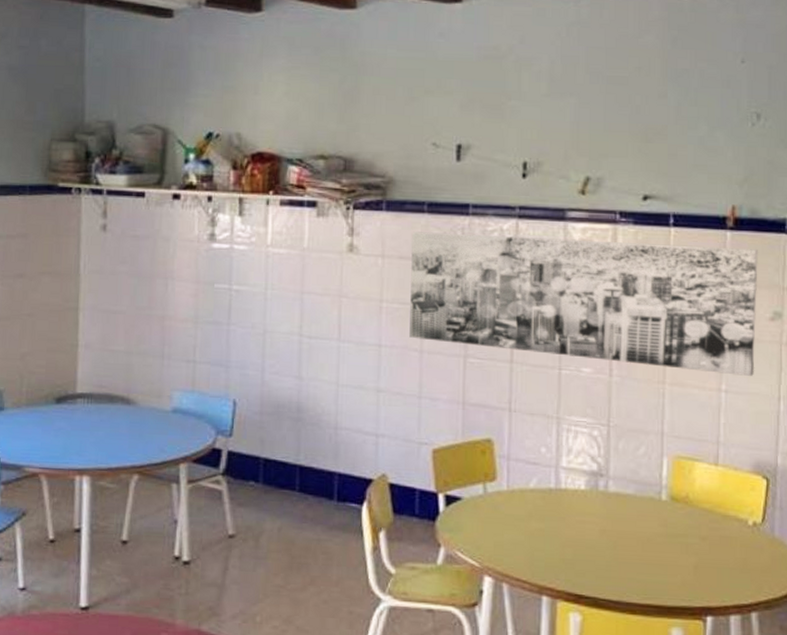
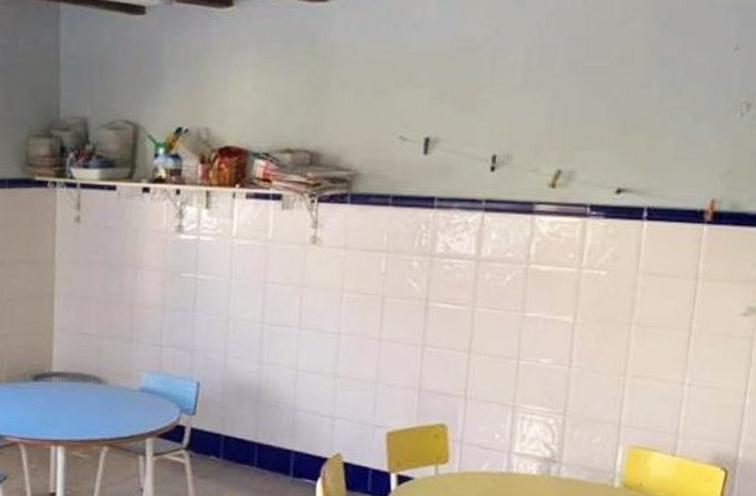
wall art: present [409,231,759,376] -> none [369,224,737,370]

